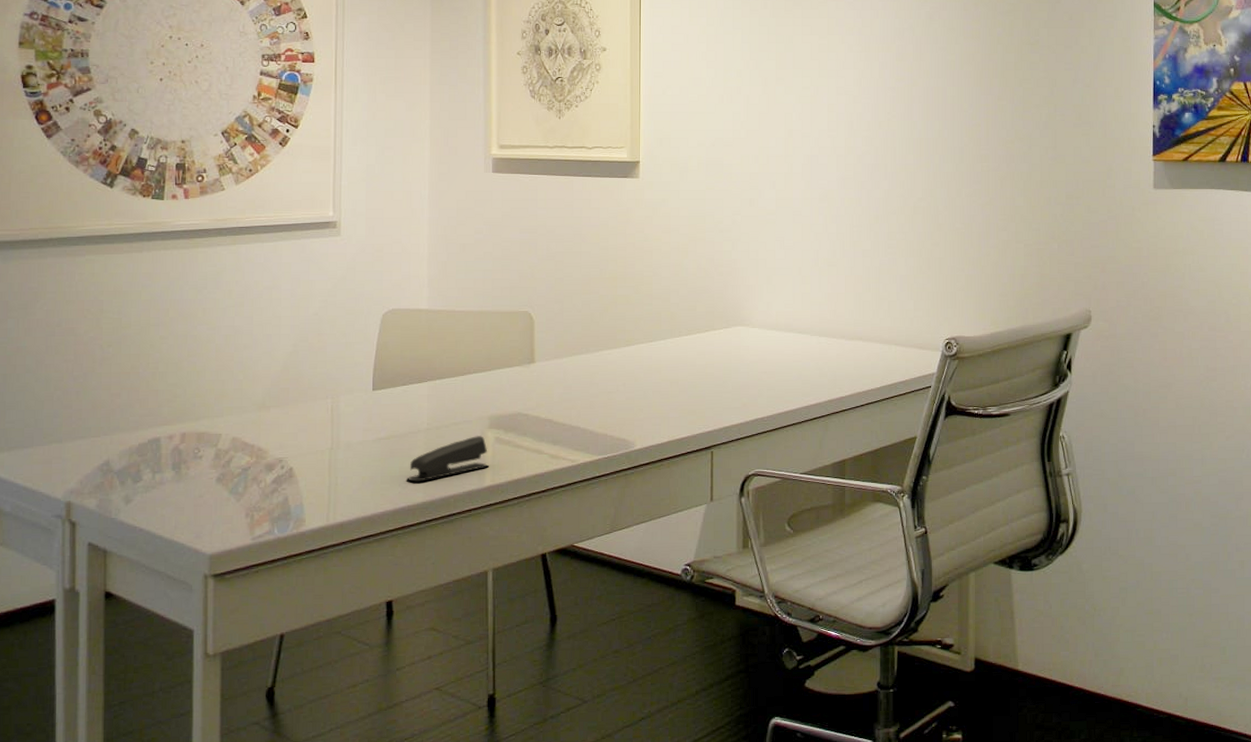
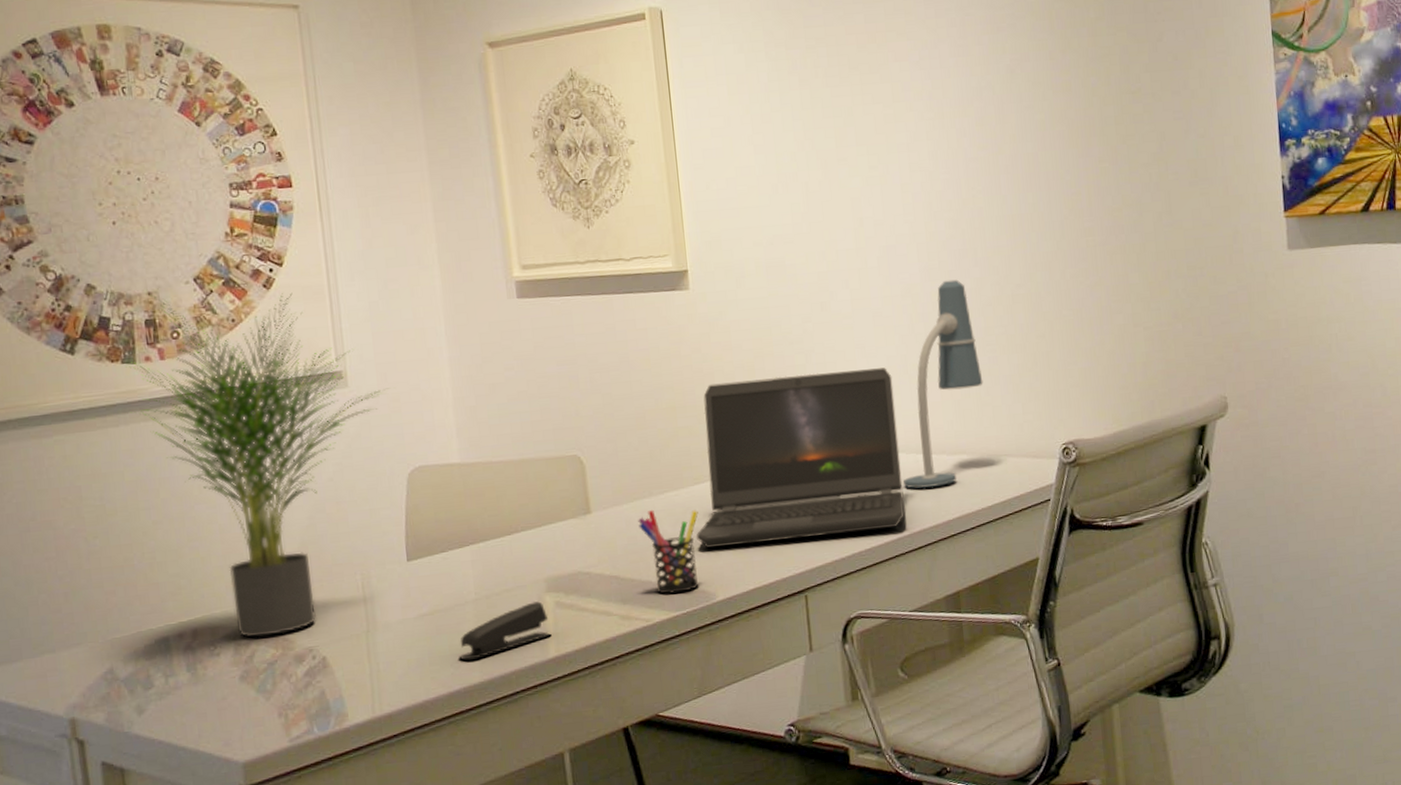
potted plant: none [154,143,375,445] -> present [126,292,390,637]
pen holder: none [574,364,627,439] -> present [638,509,699,594]
laptop computer: none [623,259,805,403] -> present [697,368,905,548]
desk lamp: none [805,189,883,367] -> present [902,279,983,489]

